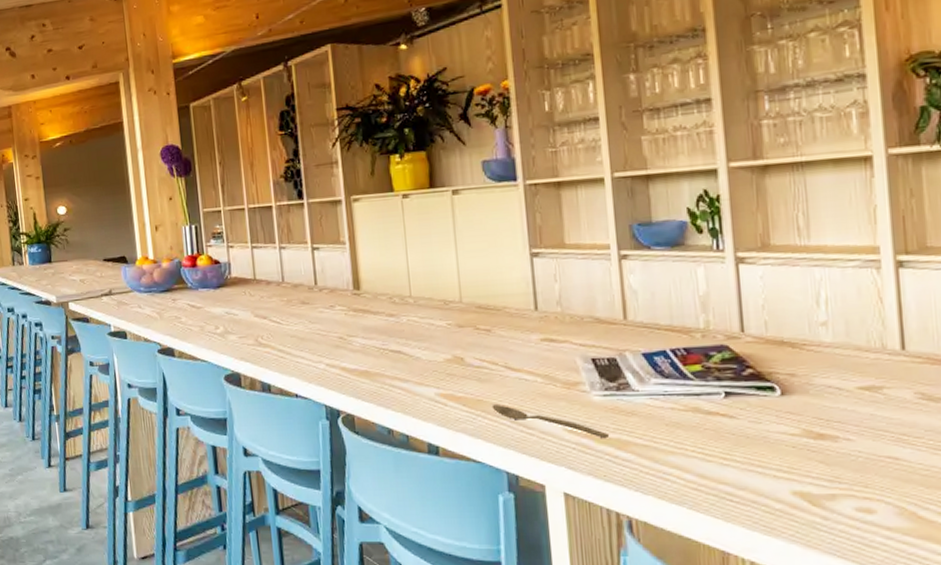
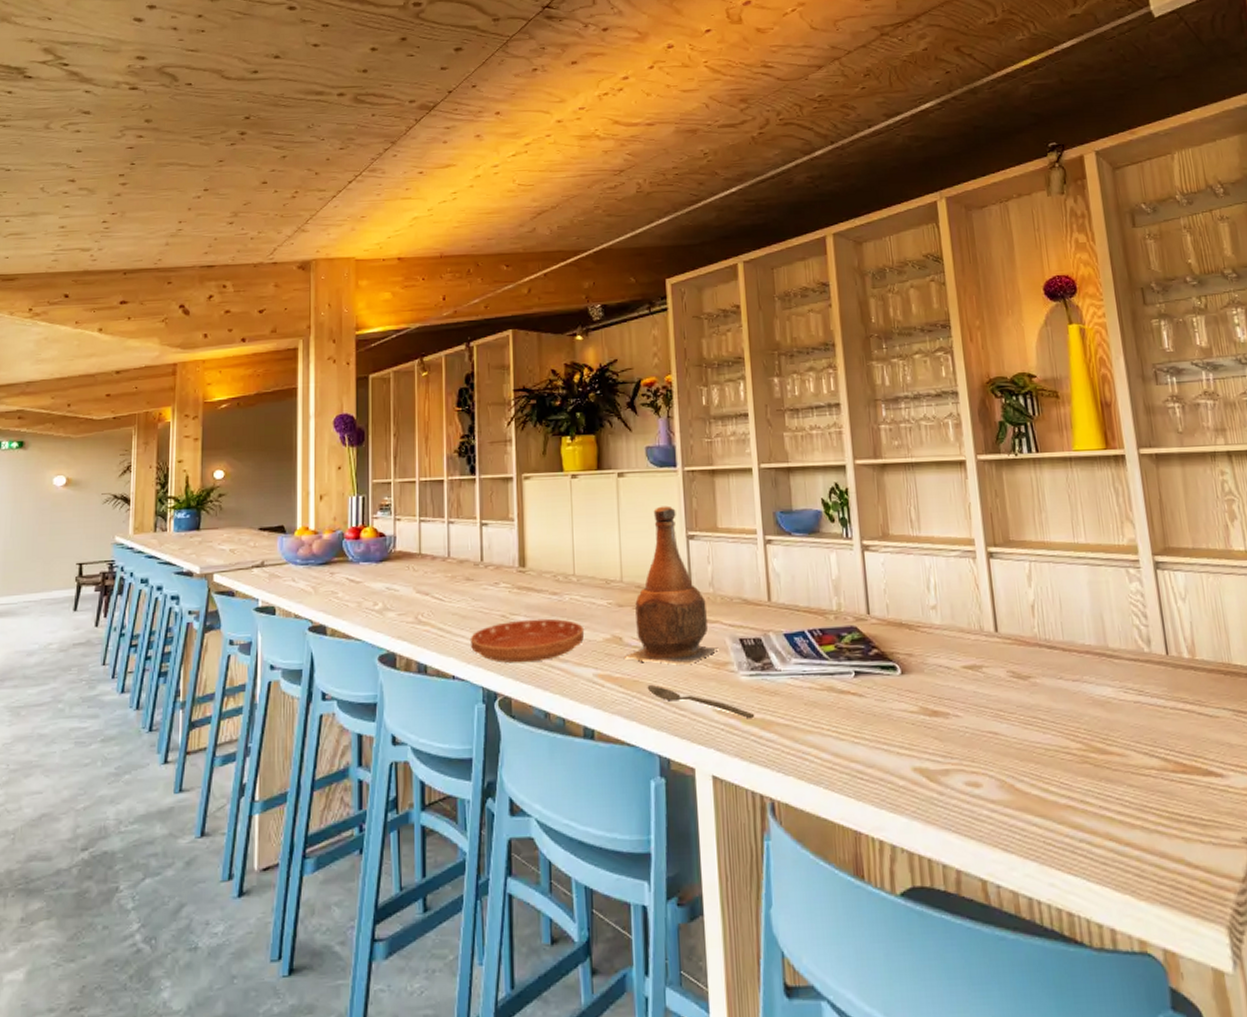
saucer: none [309,339,425,383] -> present [469,618,585,663]
bottle: none [466,222,569,385] -> present [623,506,719,666]

